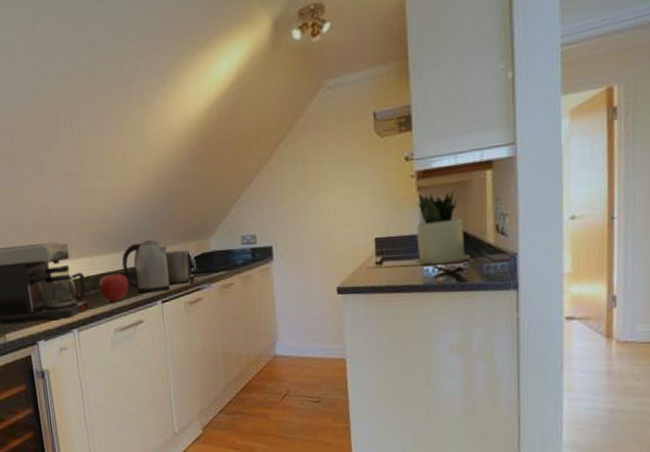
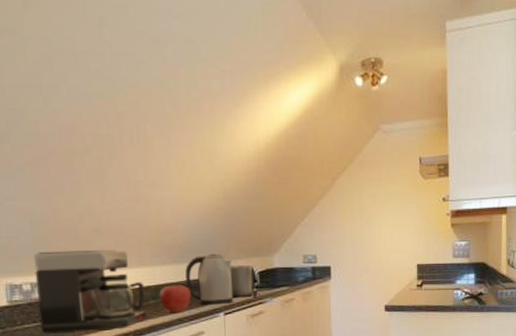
planter: present [414,188,471,266] -> none [447,227,489,290]

